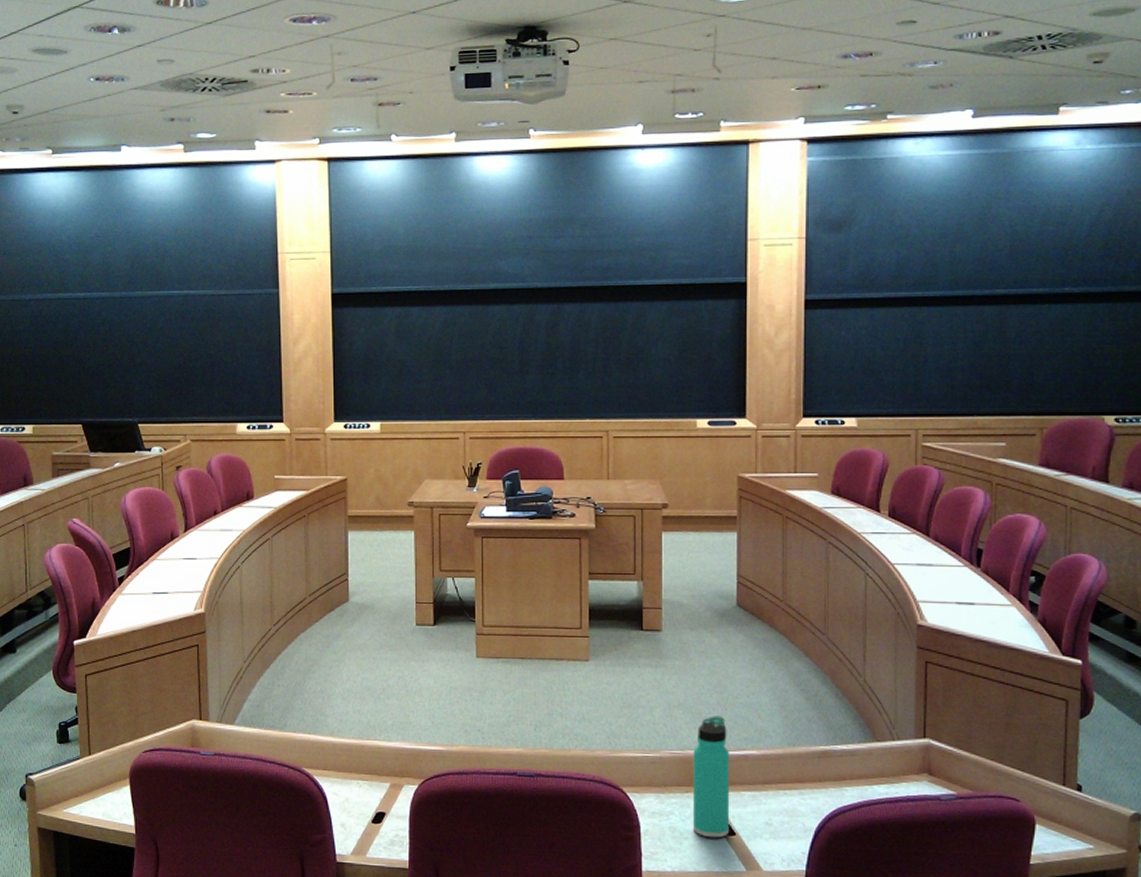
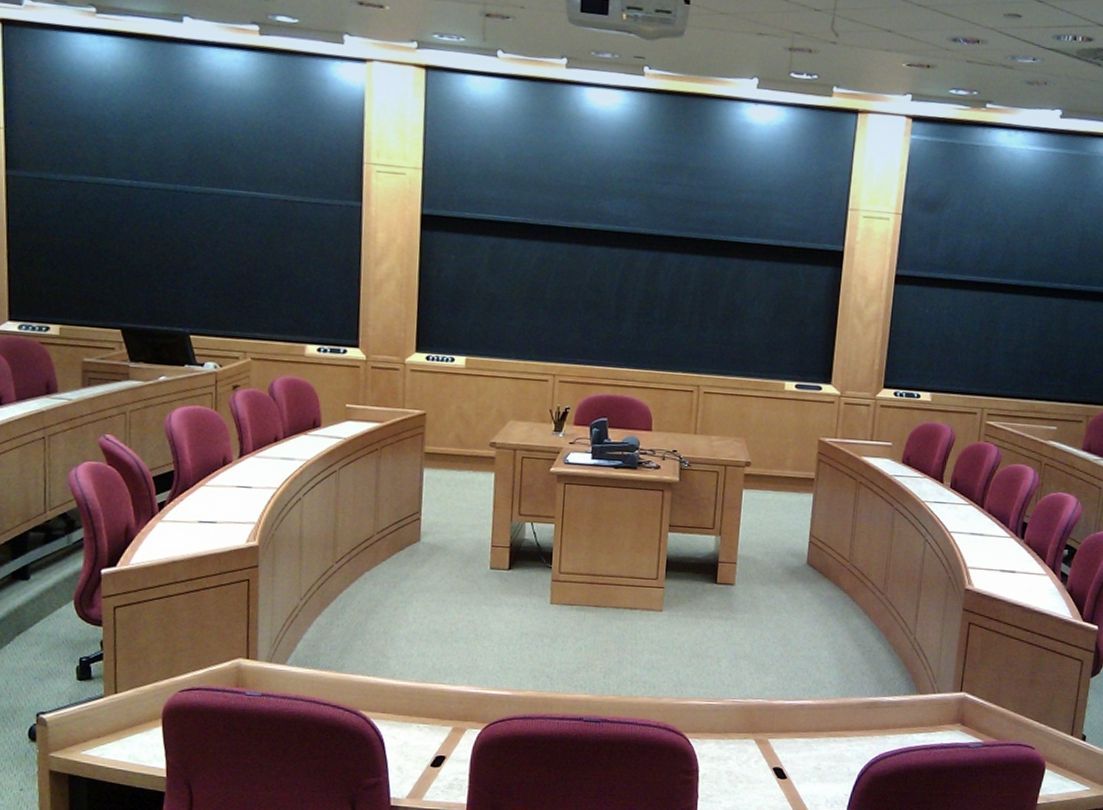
thermos bottle: present [693,716,730,839] -> none [748,667,788,782]

